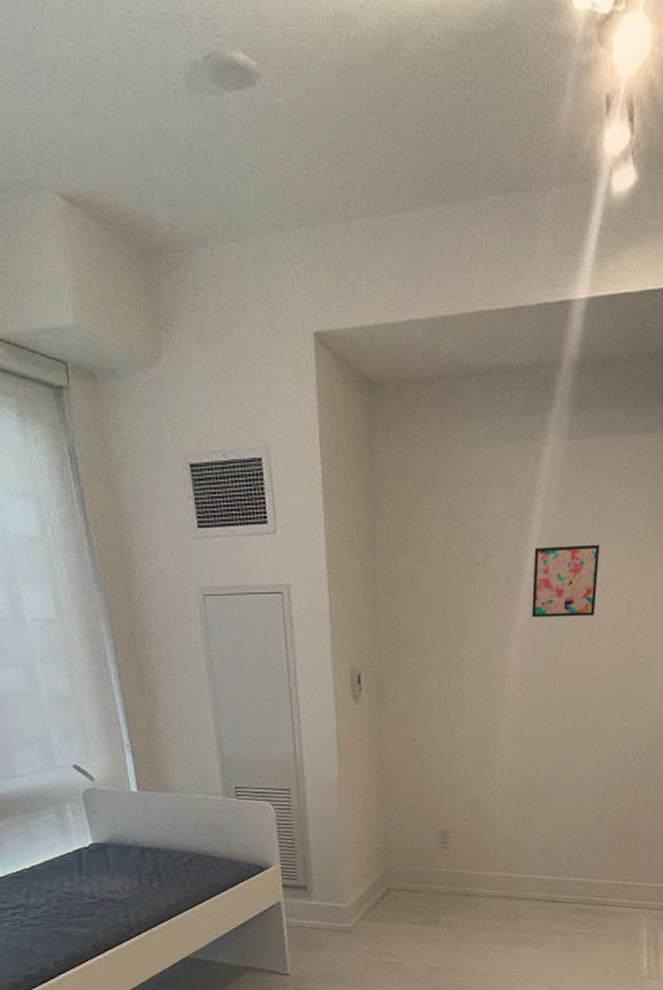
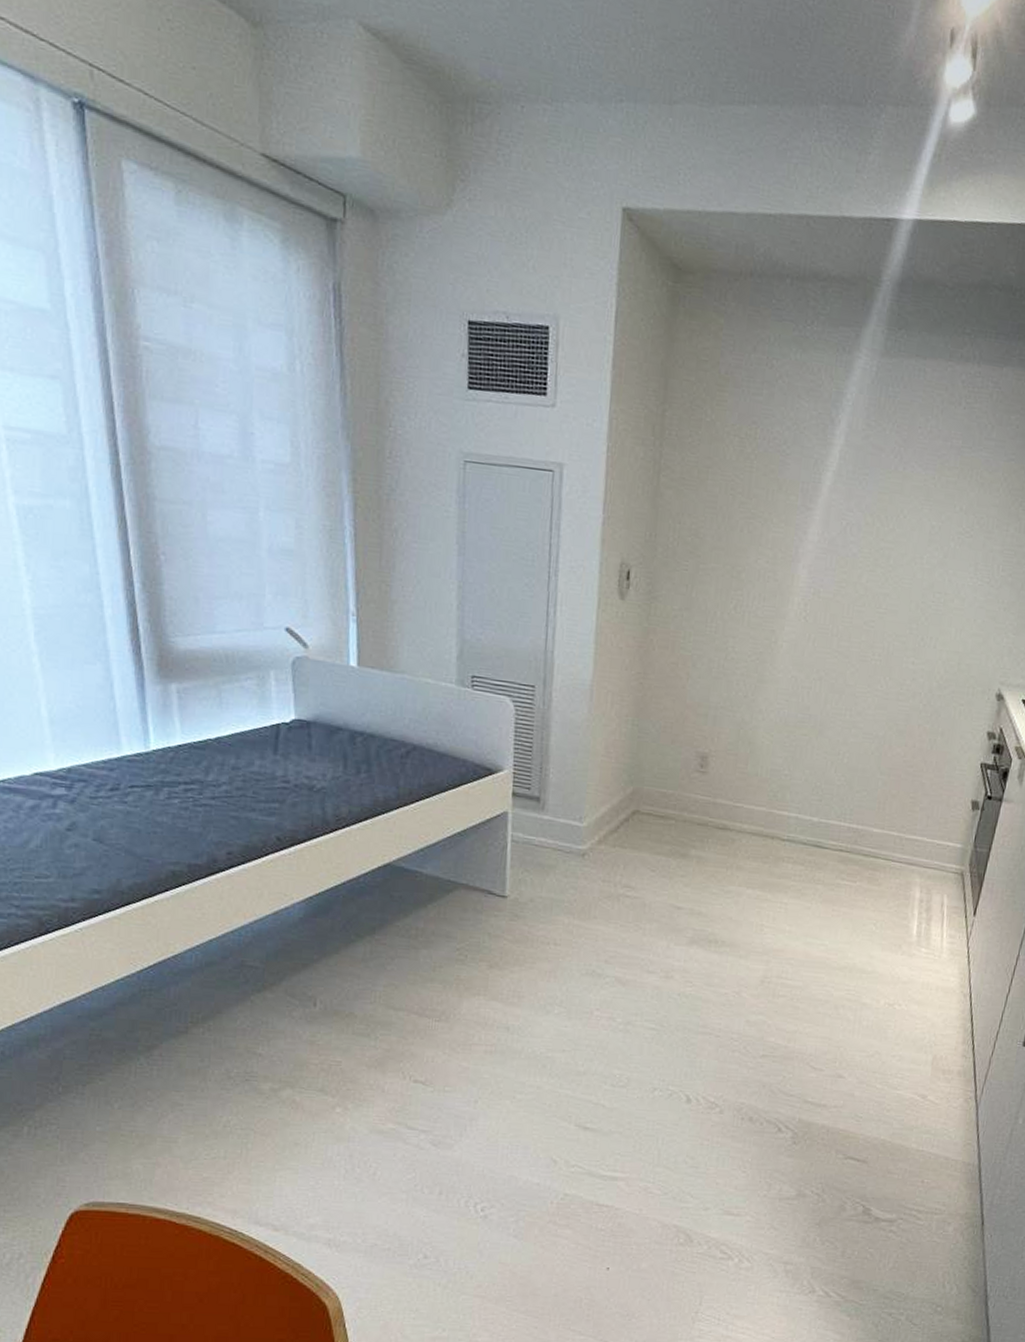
wall art: present [532,544,600,618] -> none [825,462,906,543]

